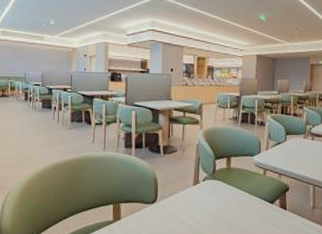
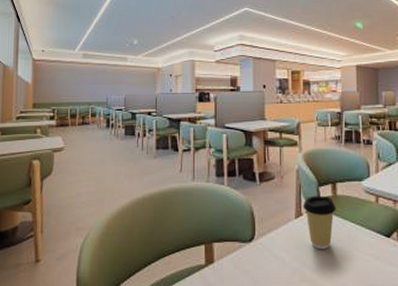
coffee cup: none [200,167,229,212] -> present [302,195,336,250]

